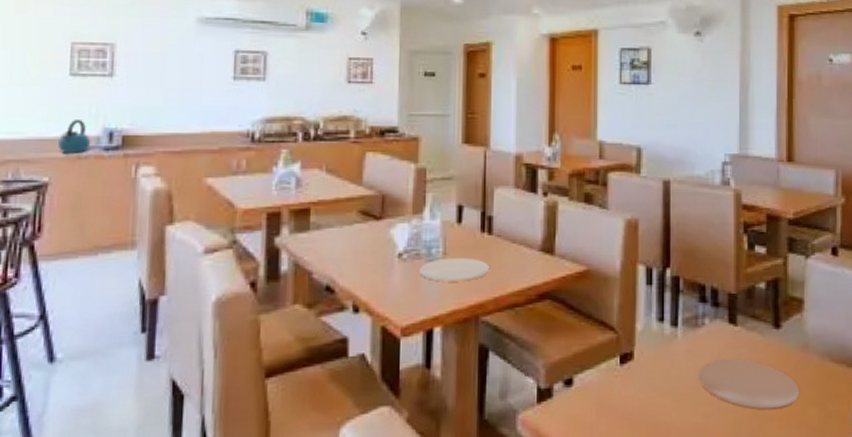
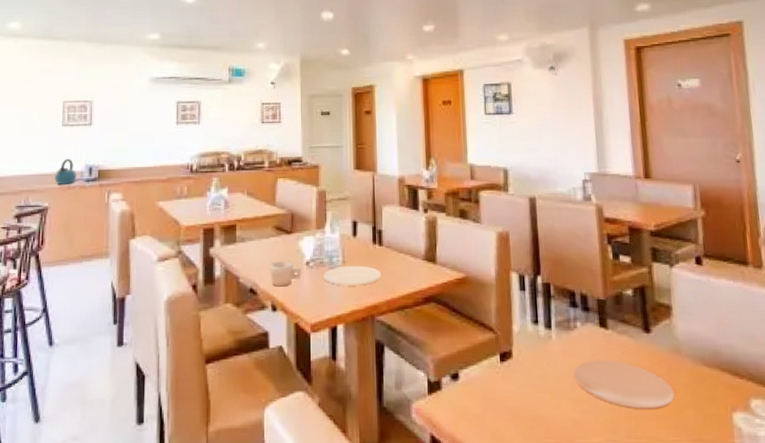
cup: none [352,253,392,284] -> present [270,261,301,287]

